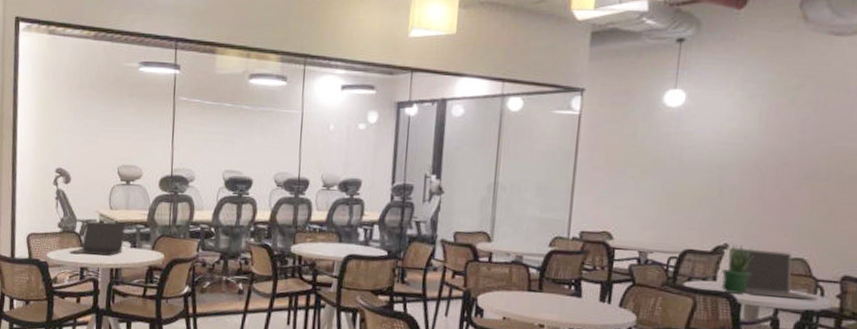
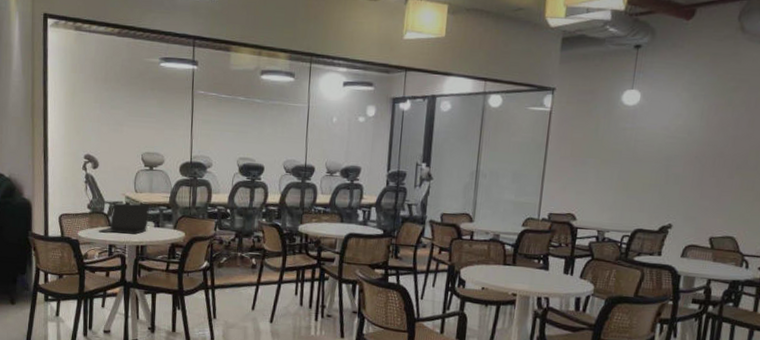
planter: present [722,244,754,294] -> none [665,224,693,267]
laptop: present [727,247,817,301] -> none [670,227,743,272]

